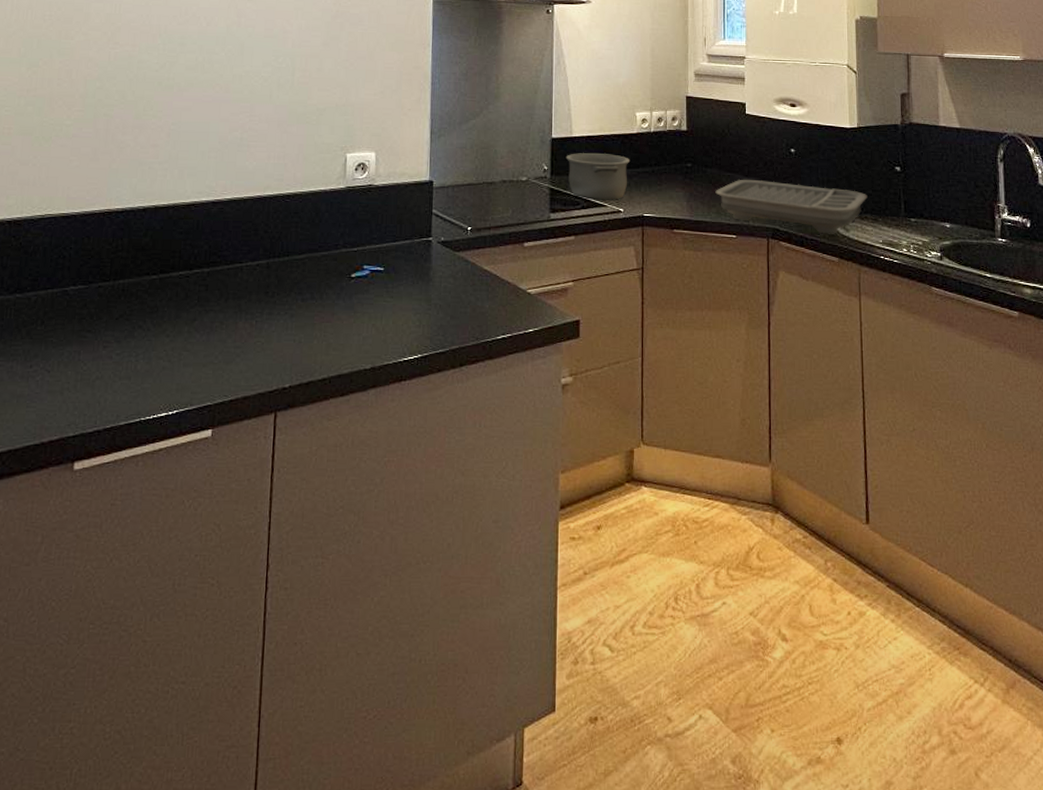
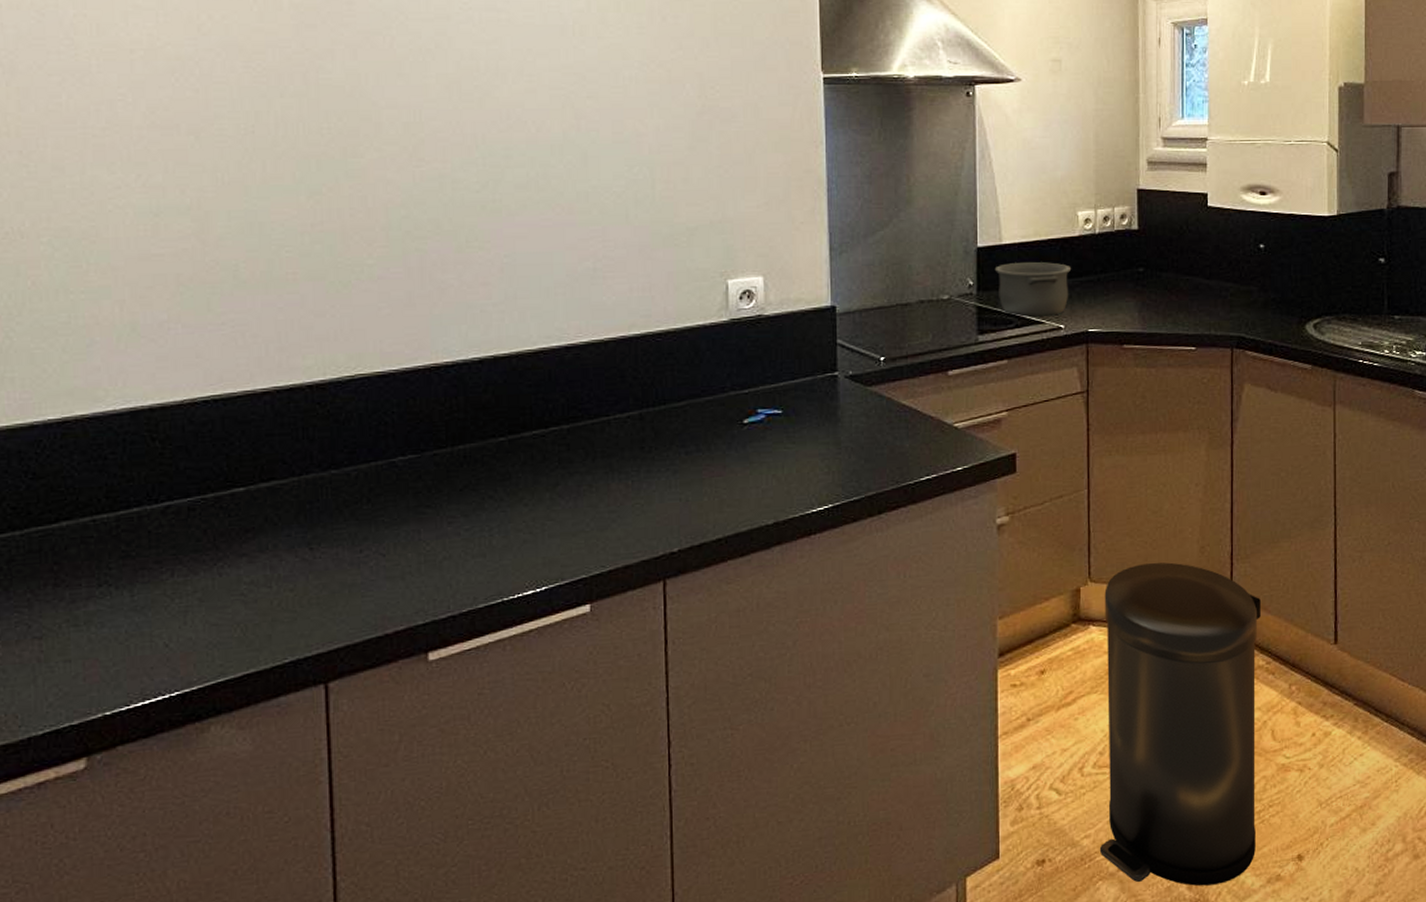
pedal bin: none [648,431,797,761] -> present [1099,562,1261,886]
dish rack: present [715,179,868,234] -> none [1171,282,1346,339]

